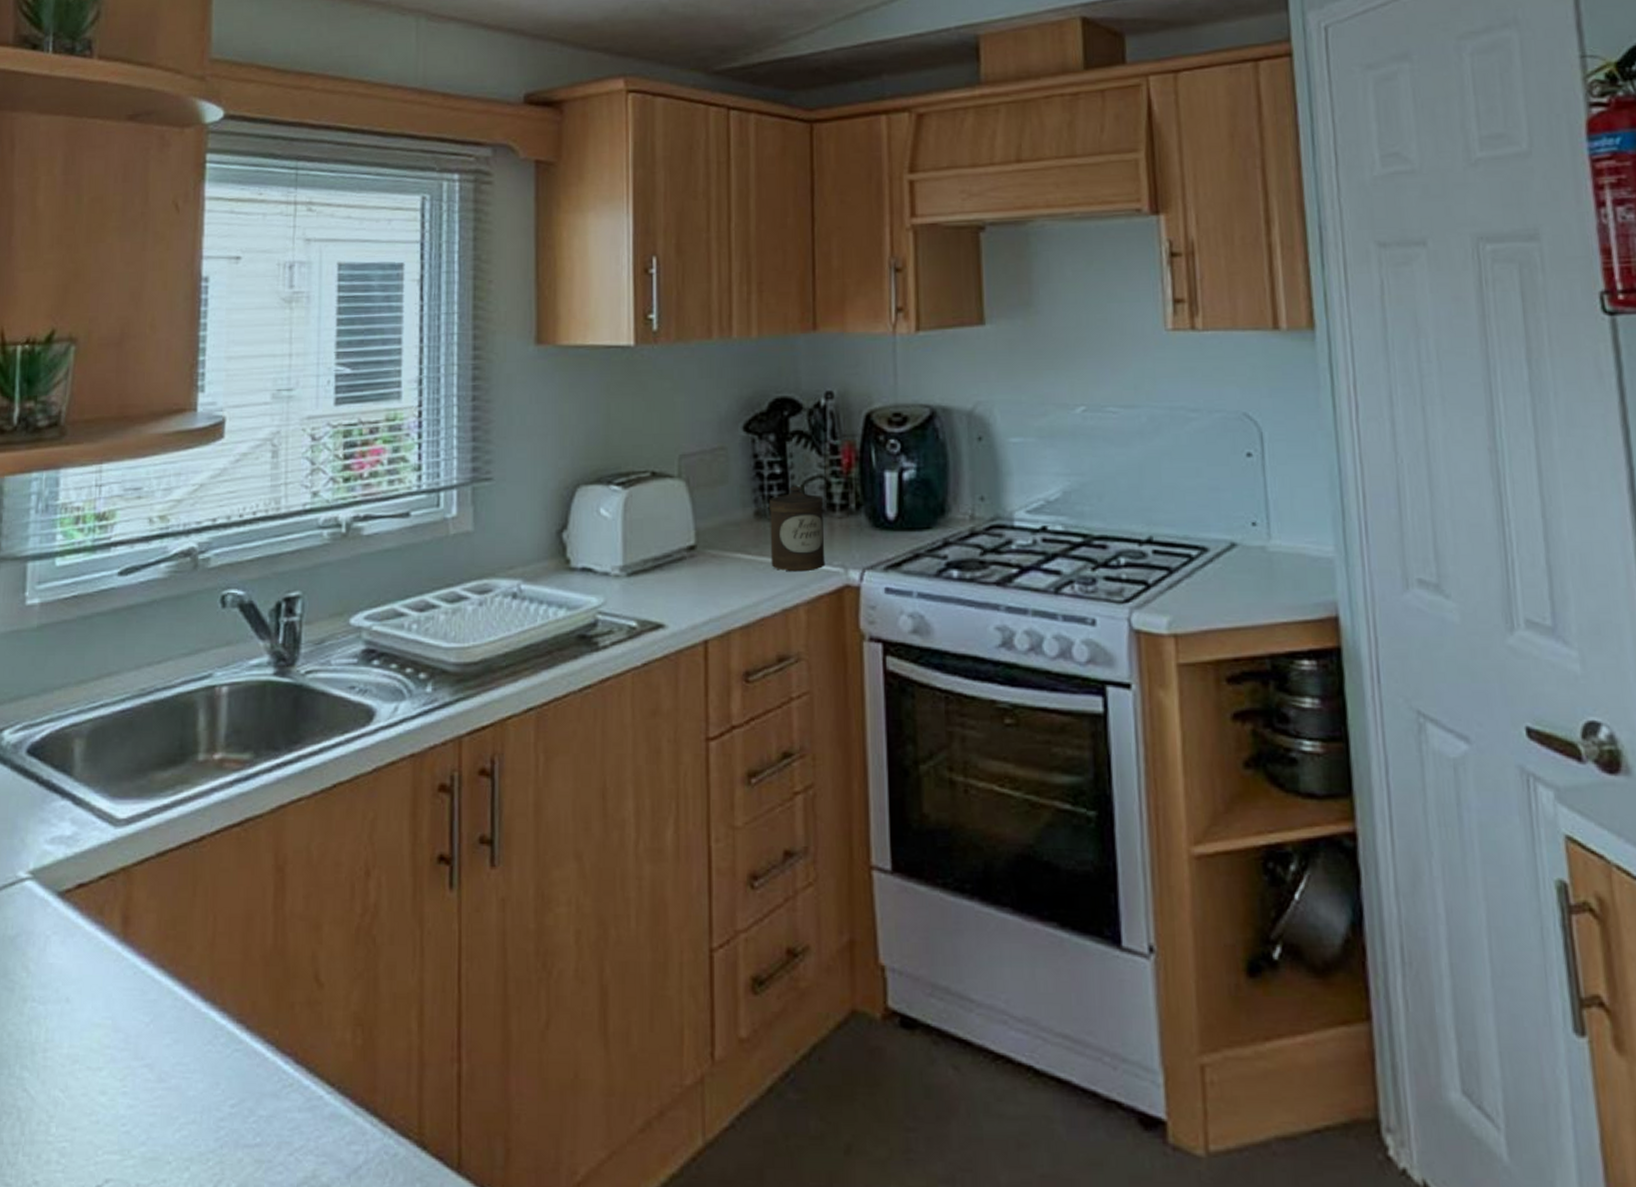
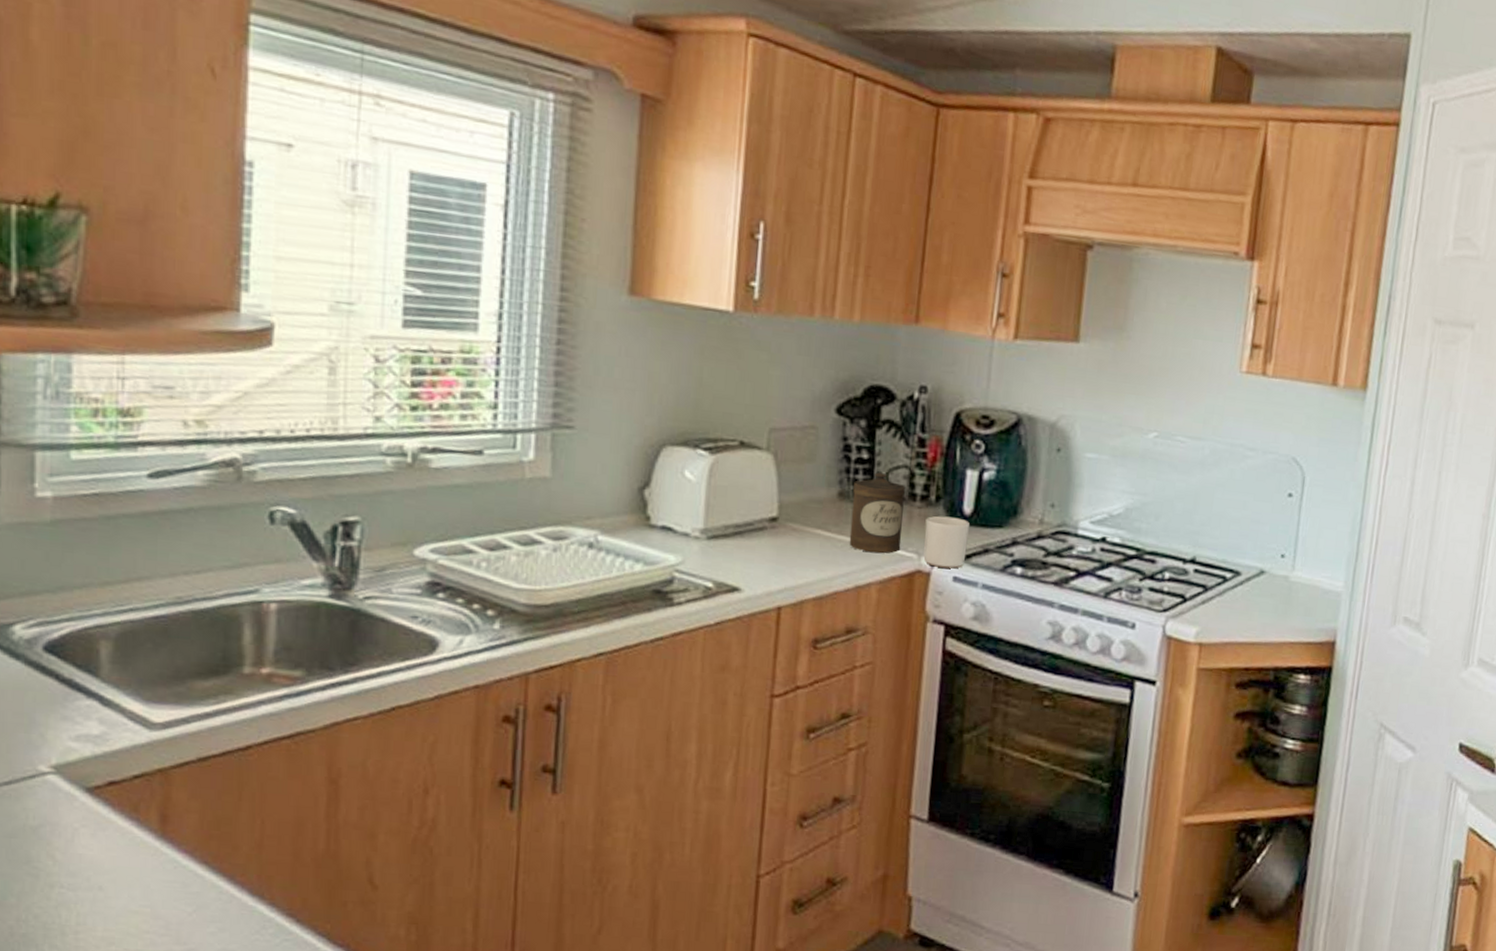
mug: none [848,524,896,579] -> present [923,515,969,569]

